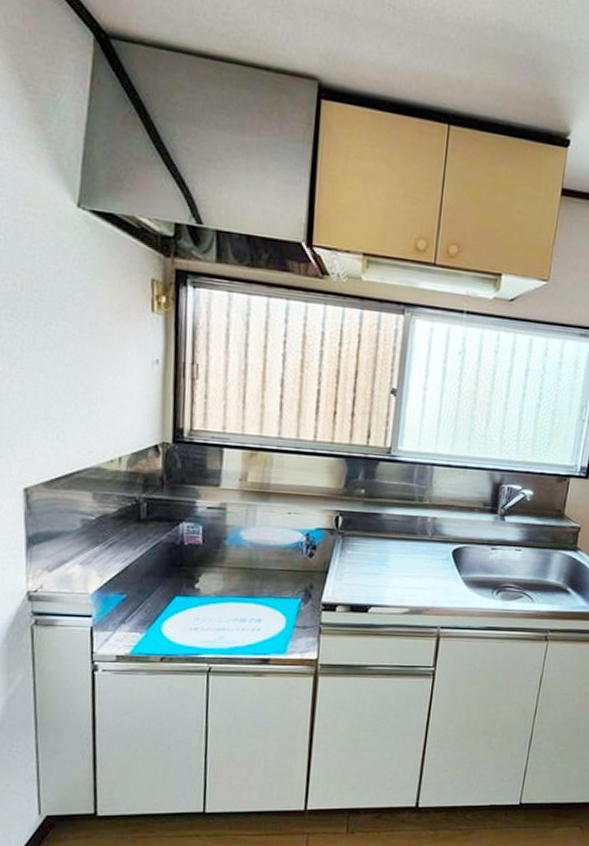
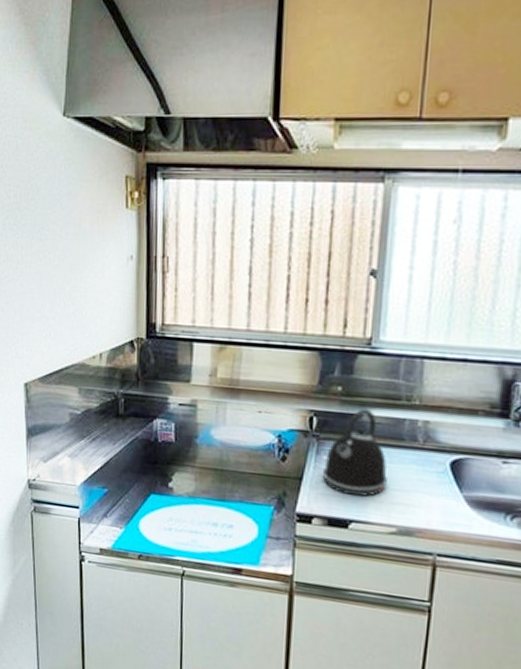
kettle: none [347,508,402,584] -> present [323,408,387,497]

